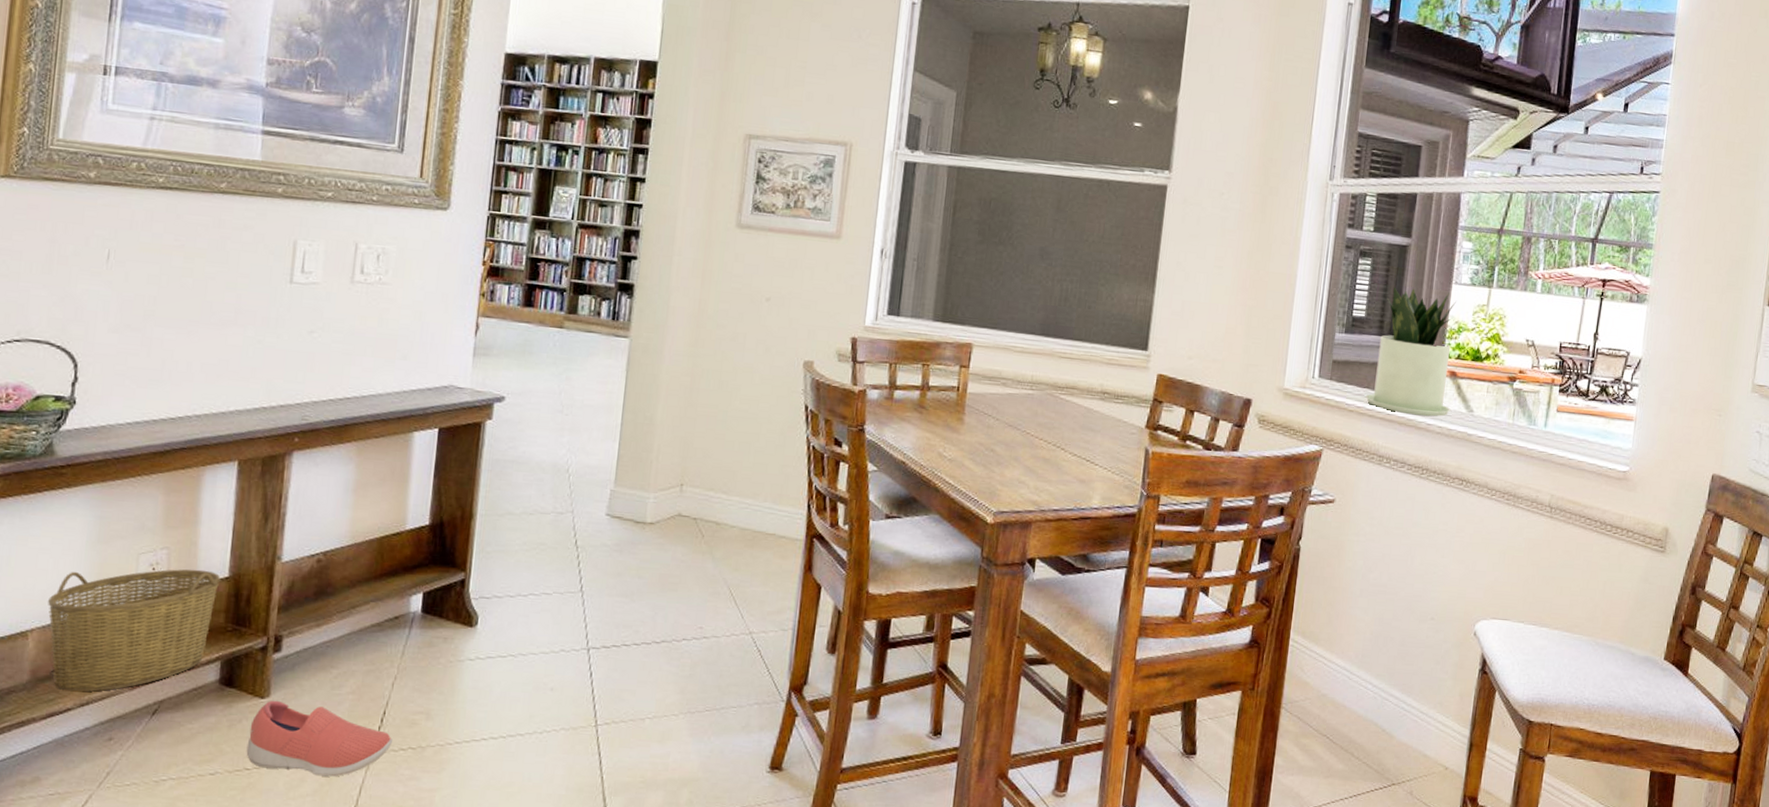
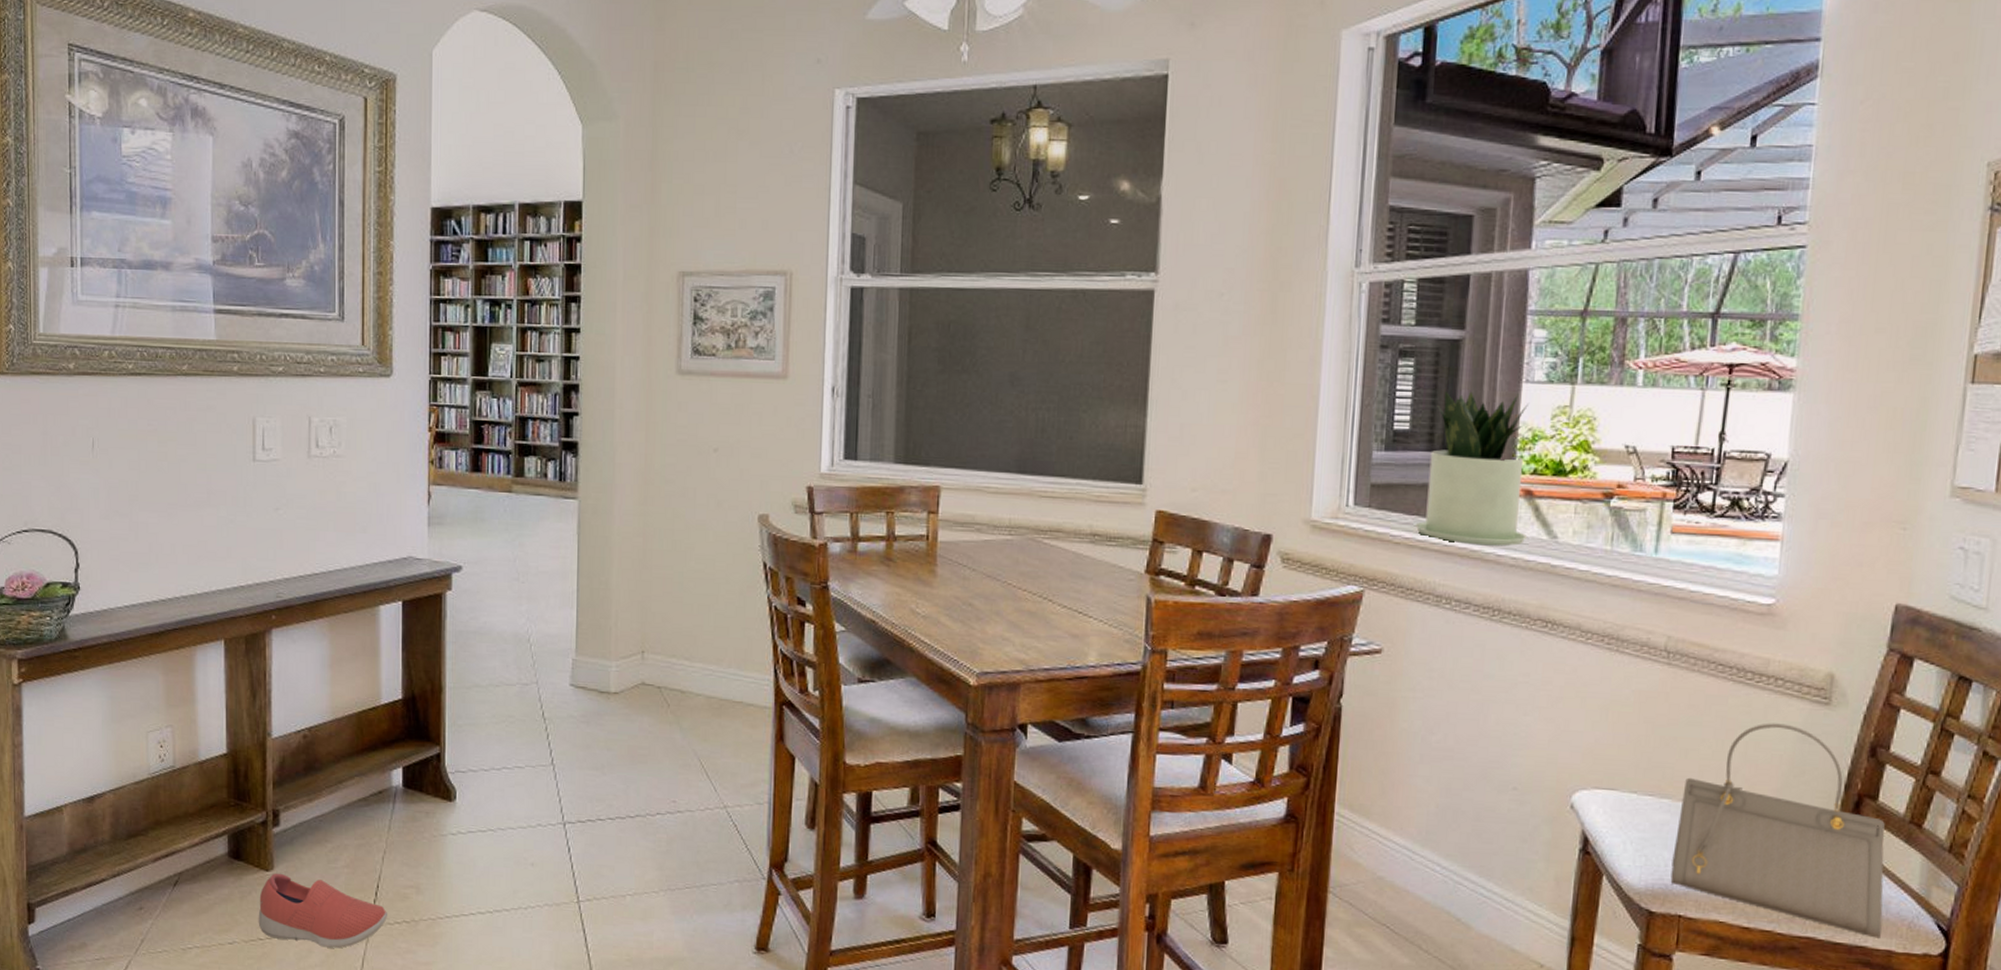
basket: present [48,569,220,692] -> none [76,746,219,864]
handbag: none [1545,566,1700,740] -> present [1670,723,1885,938]

